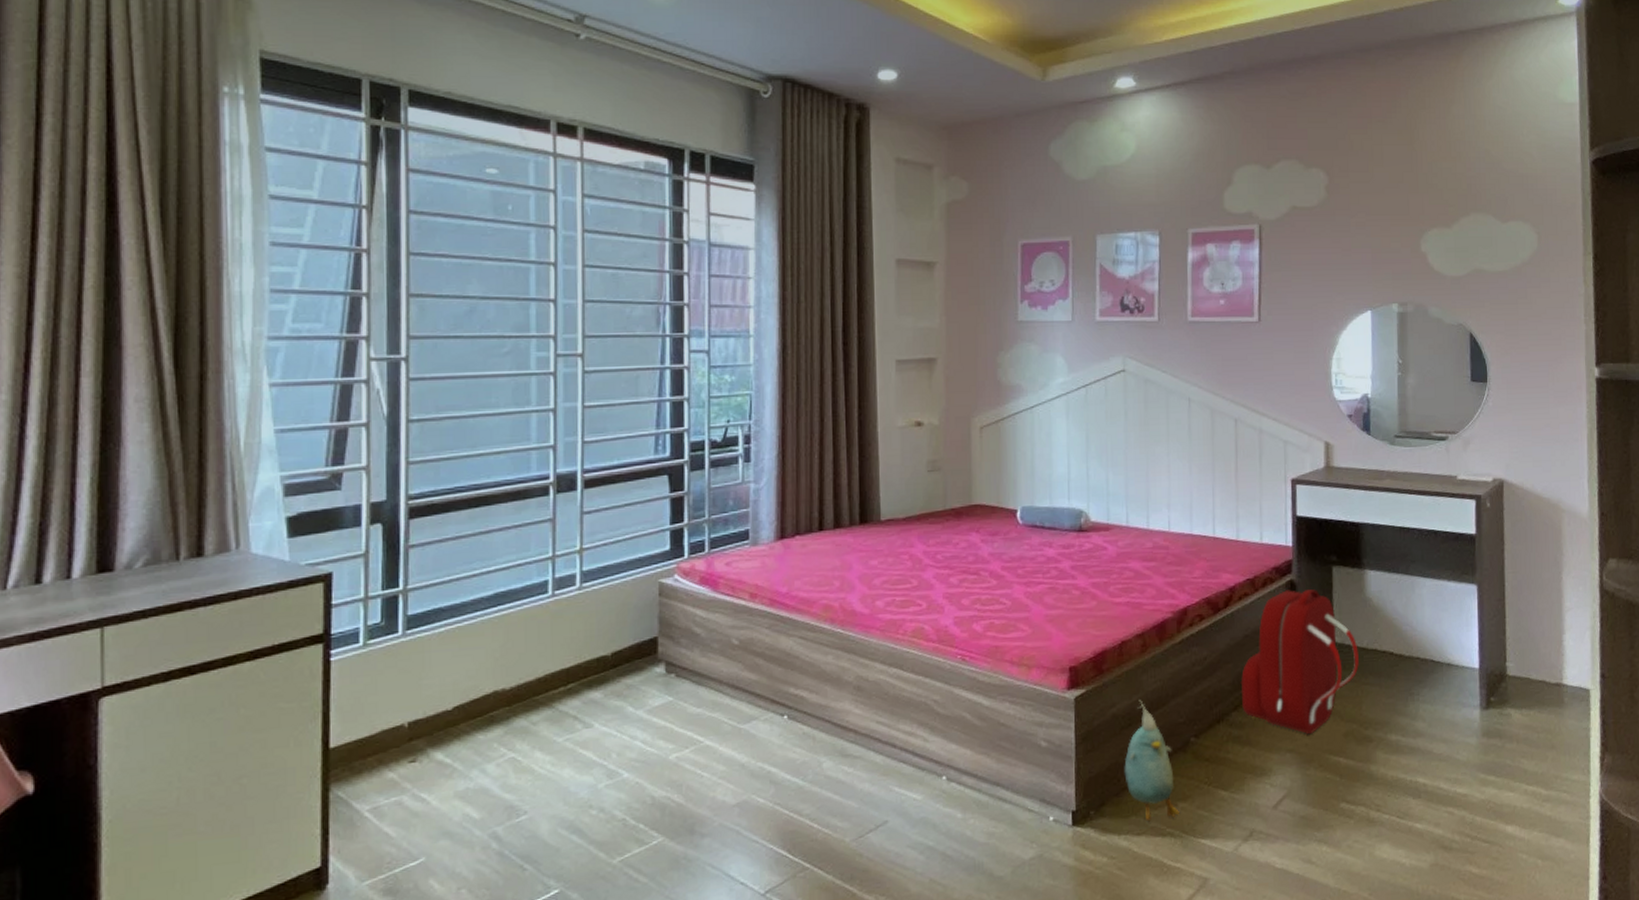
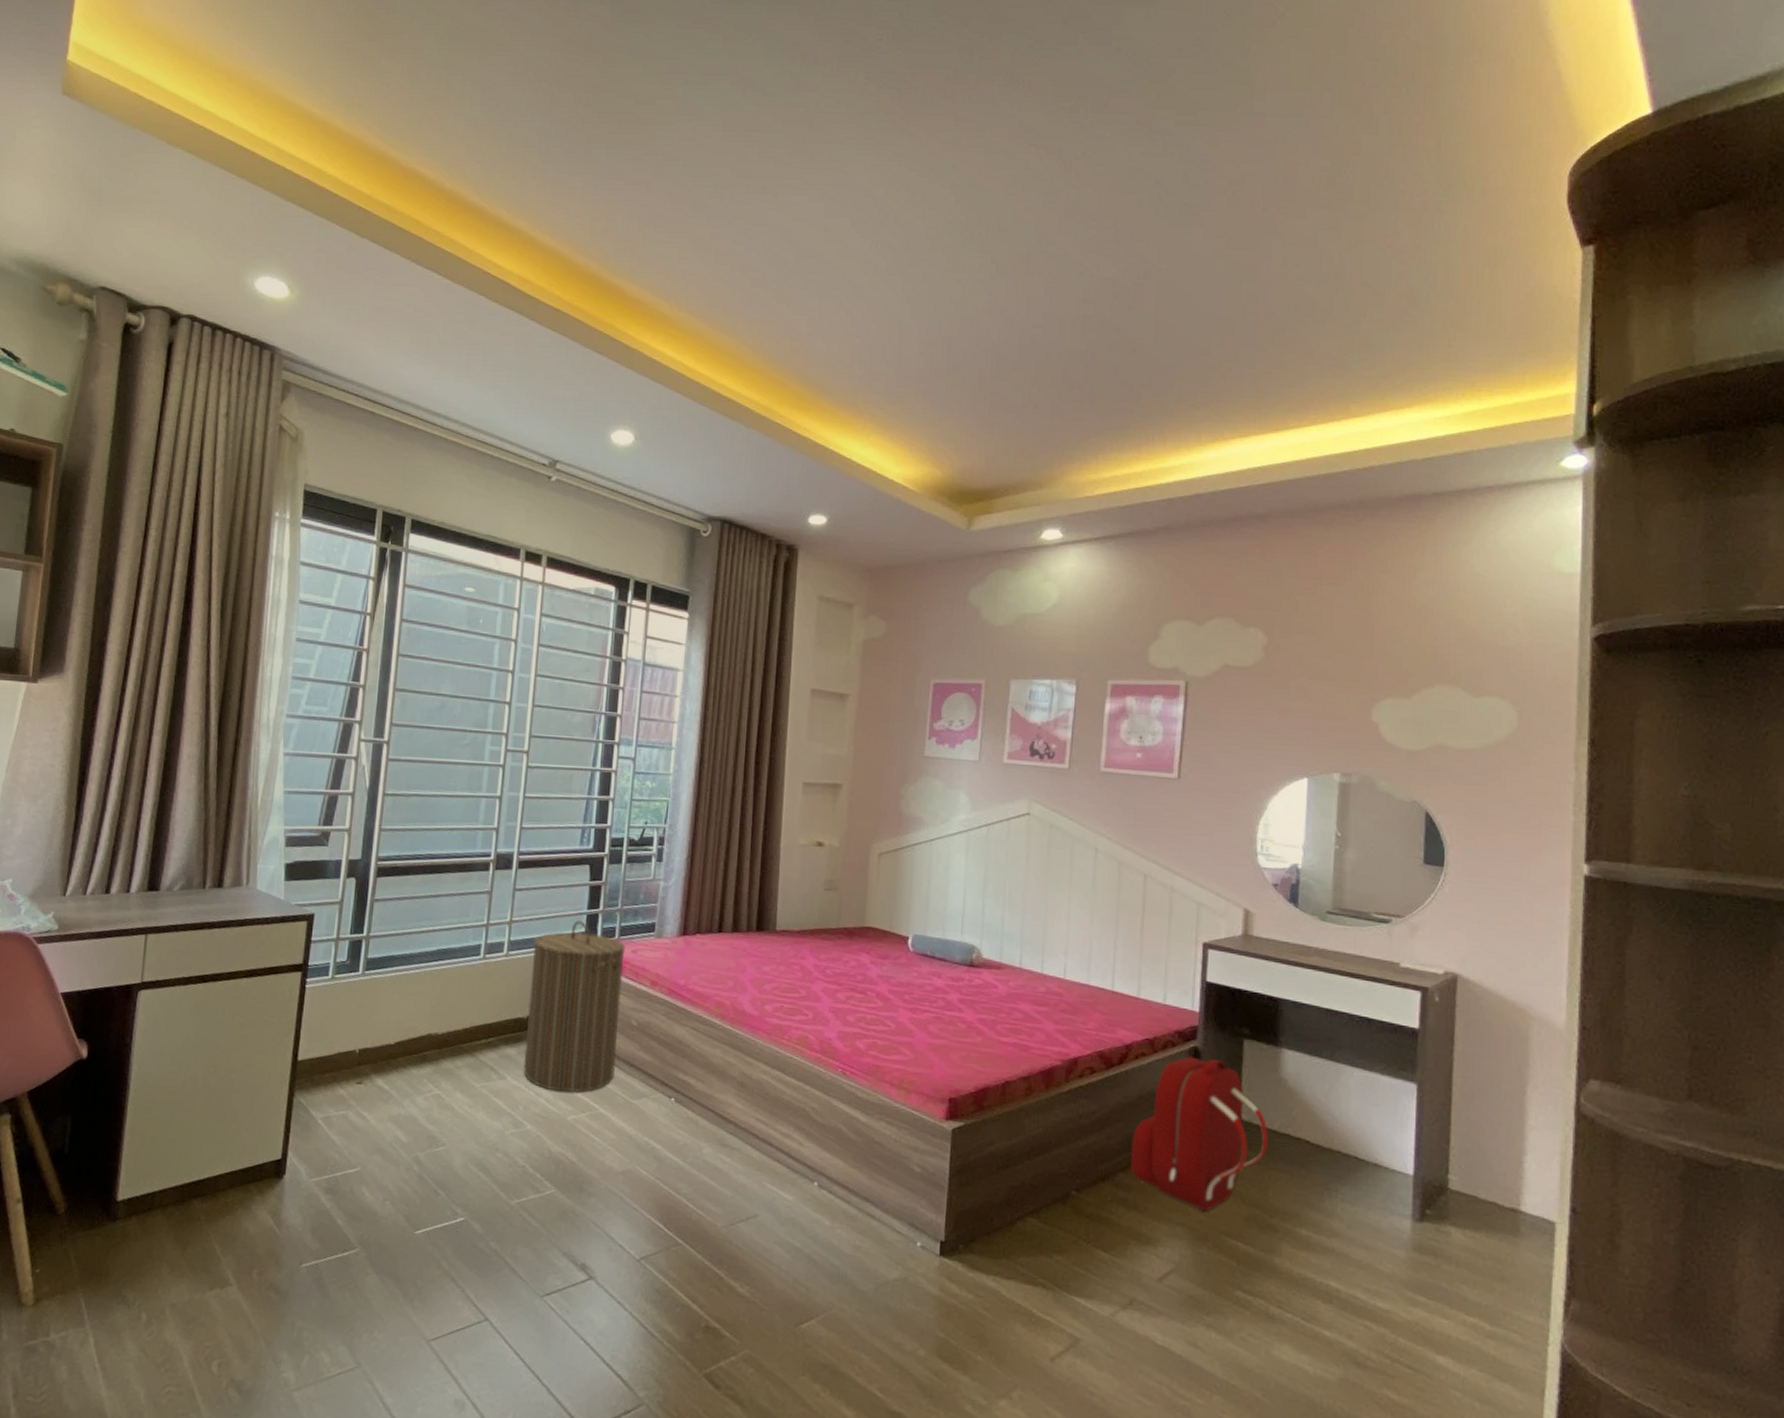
laundry hamper: none [610,538,719,731] -> present [523,920,625,1093]
plush toy: present [1124,700,1179,822] -> none [997,1143,1054,1269]

